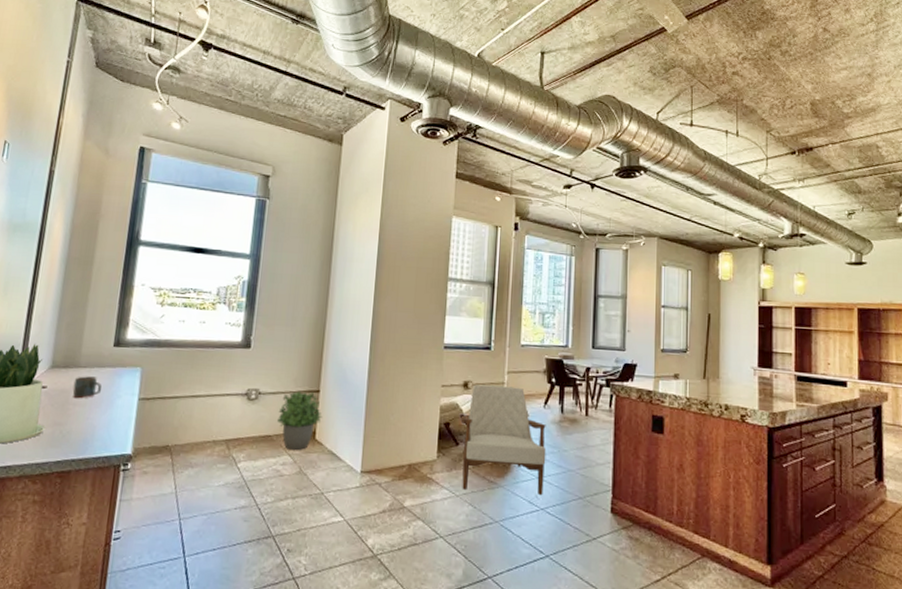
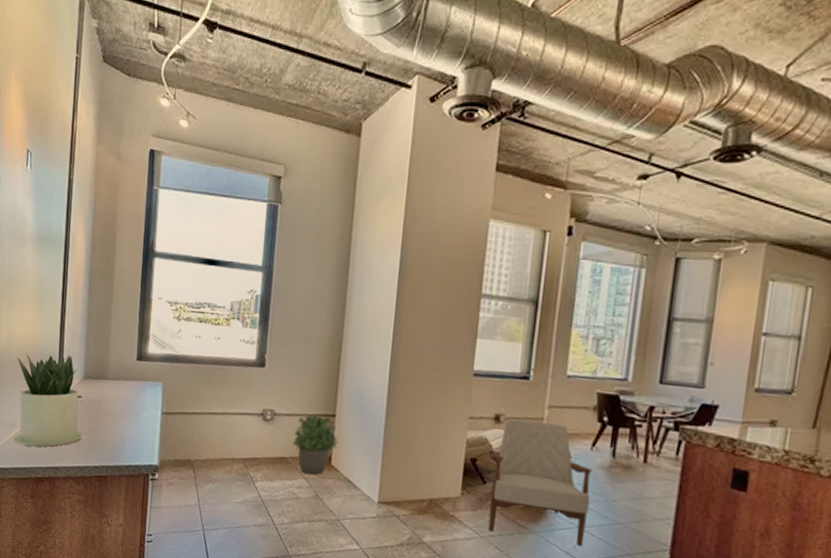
mug: present [72,376,102,399] -> none [104,388,129,410]

